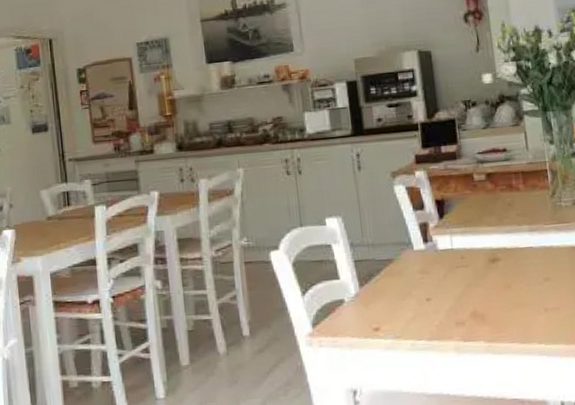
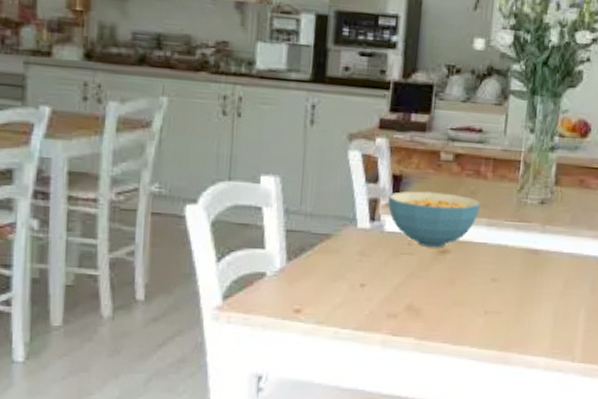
cereal bowl: none [435,208,520,258] -> present [387,191,481,248]

